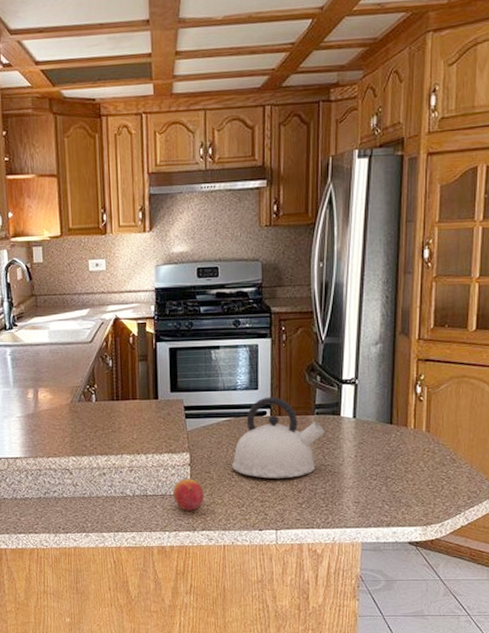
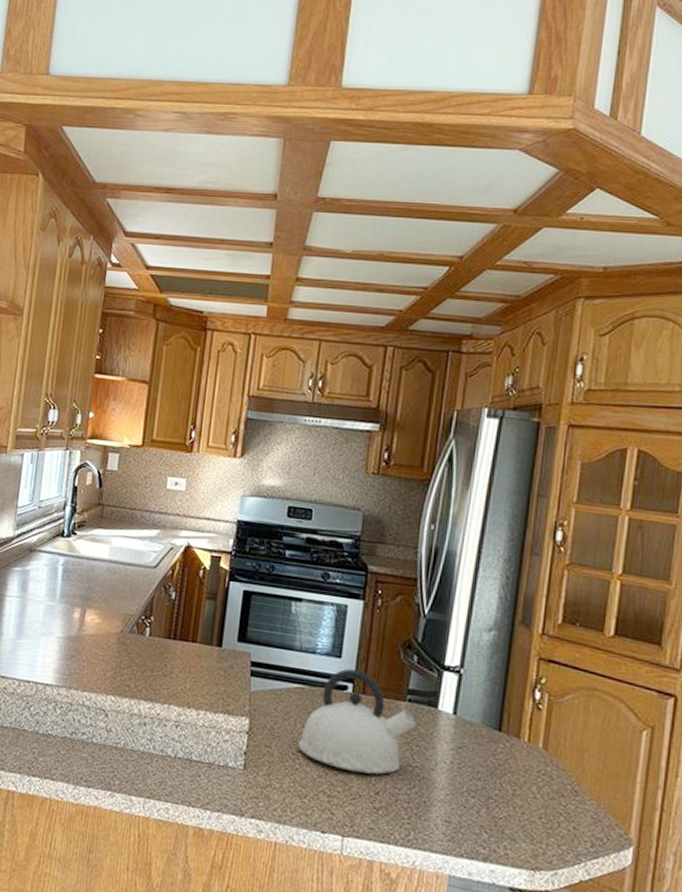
fruit: present [173,478,204,511] -> none [222,748,260,791]

